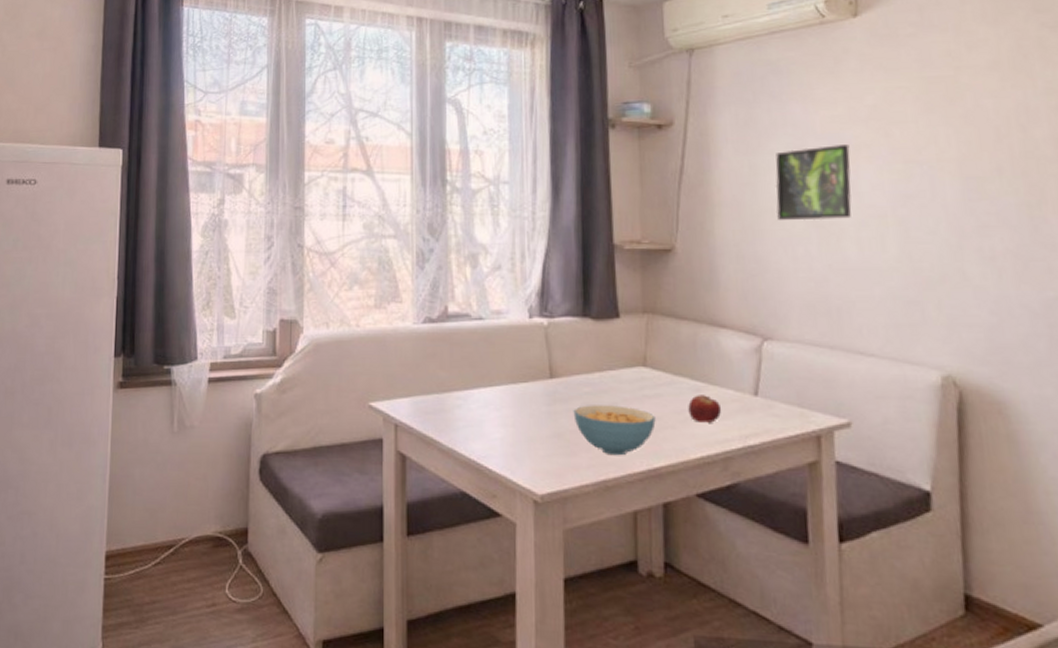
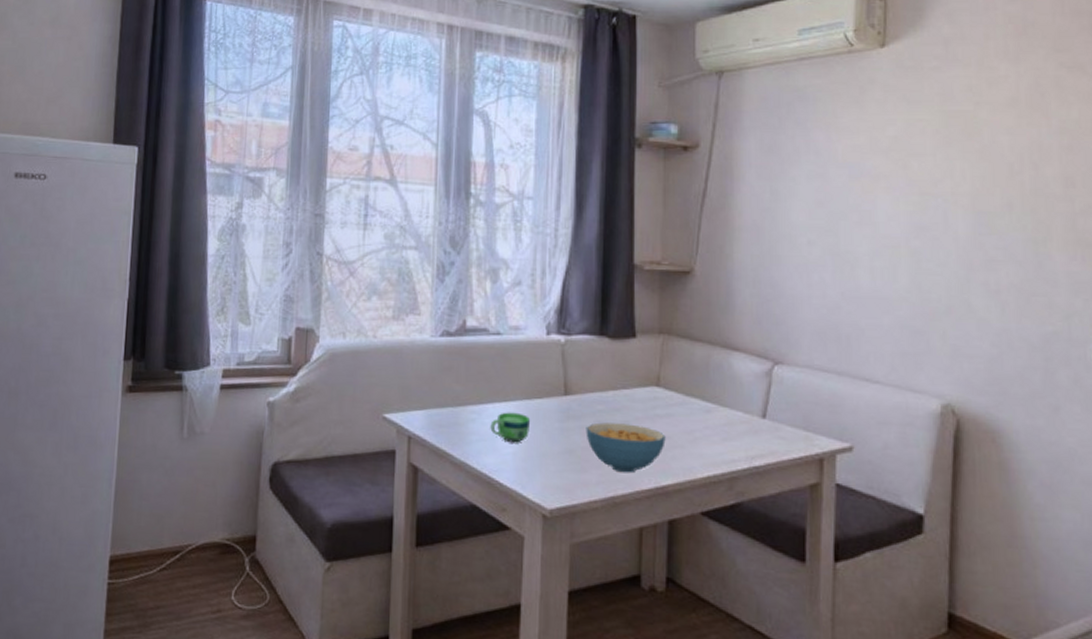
cup: none [476,397,516,428] -> present [490,412,530,443]
fruit: present [688,395,722,423] -> none [698,416,730,443]
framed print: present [775,145,852,221] -> none [795,174,869,249]

